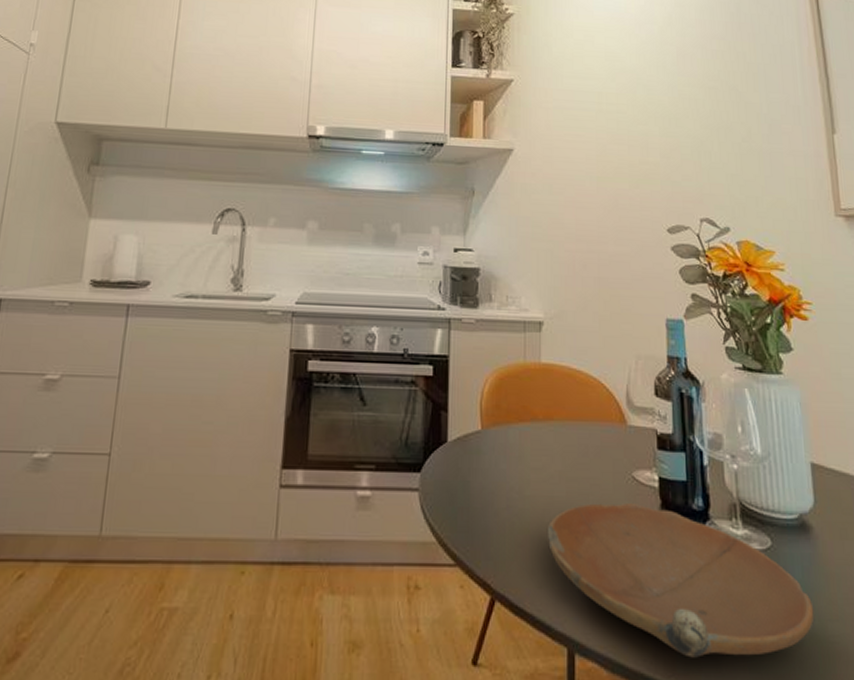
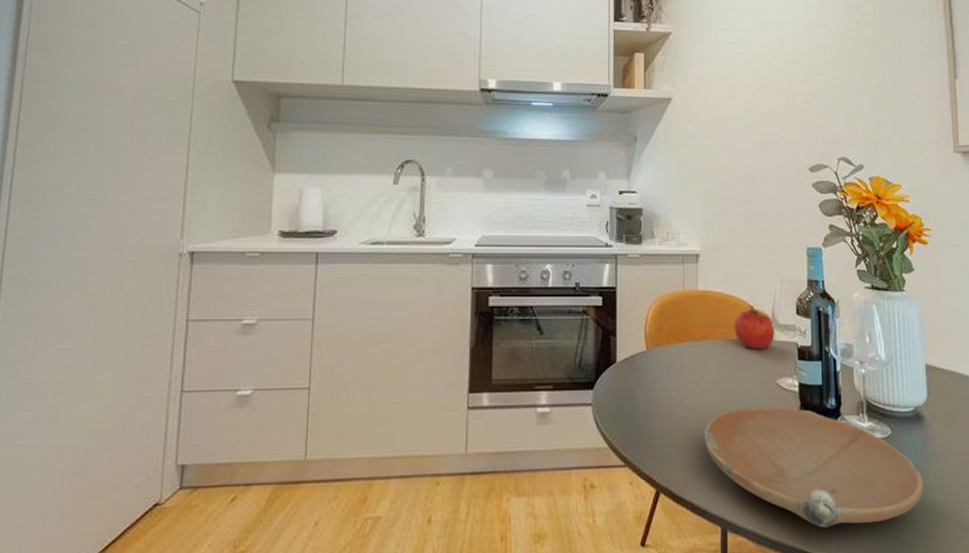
apple: none [583,383,630,435] -> present [734,306,775,349]

